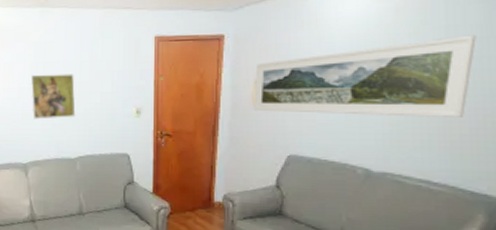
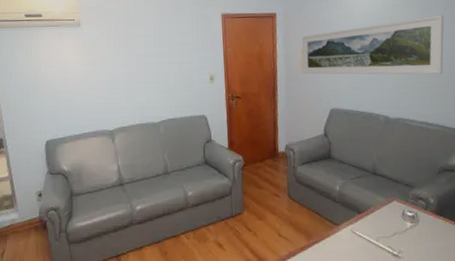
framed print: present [30,74,76,119] -> none [113,46,157,89]

